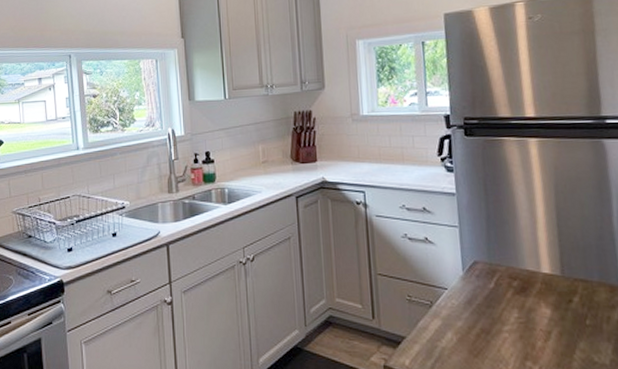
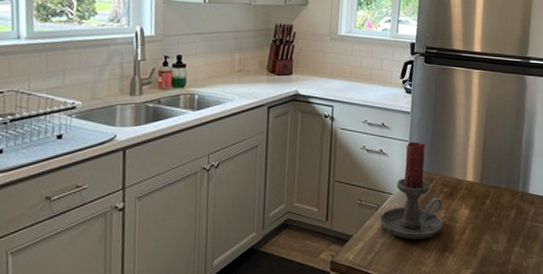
candle holder: none [435,227,519,344] -> present [379,141,444,239]

